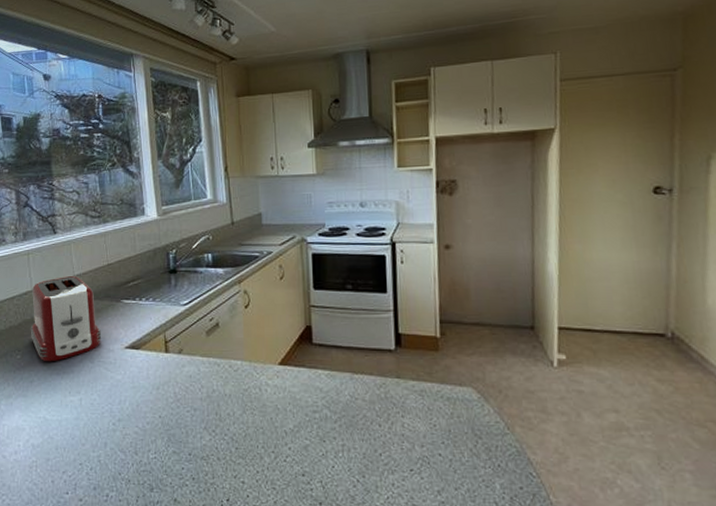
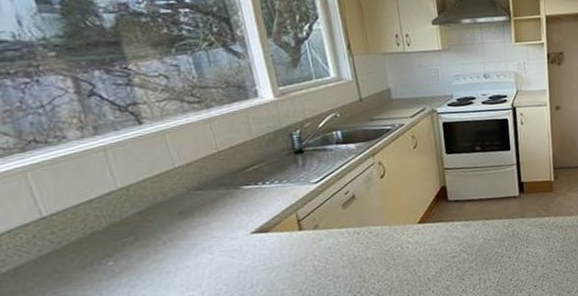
toaster: present [30,276,102,362] -> none [117,168,221,263]

